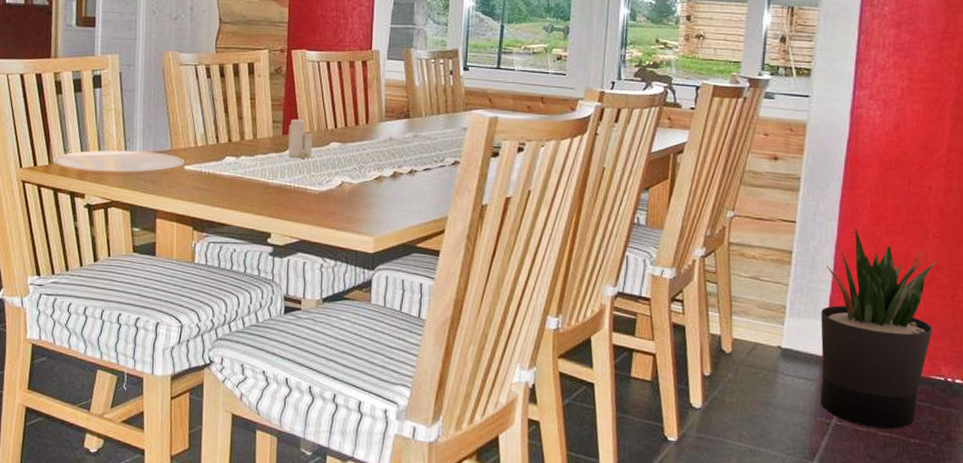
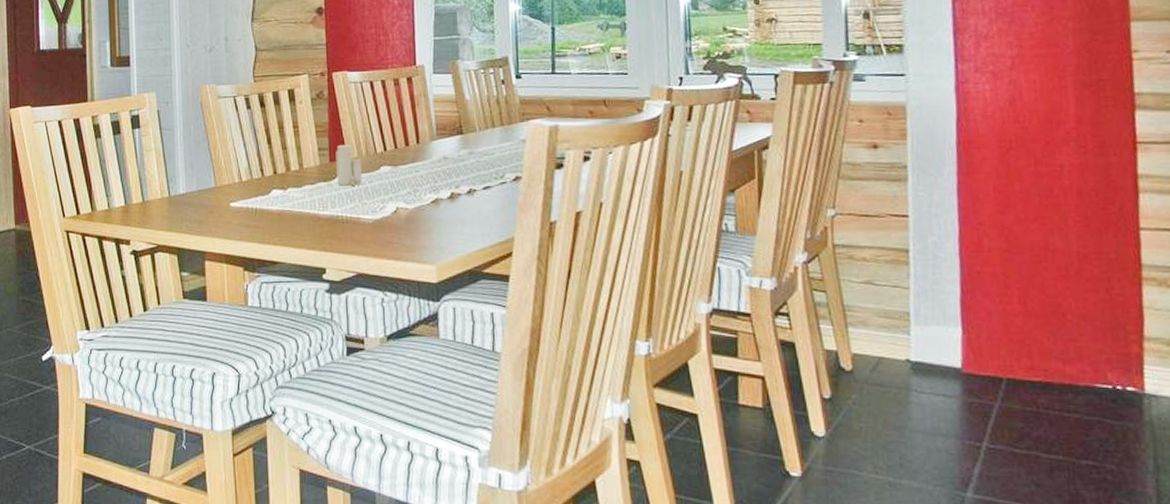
plate: present [53,150,184,177] -> none [96,190,230,220]
planter: present [820,228,936,429] -> none [950,218,1090,449]

